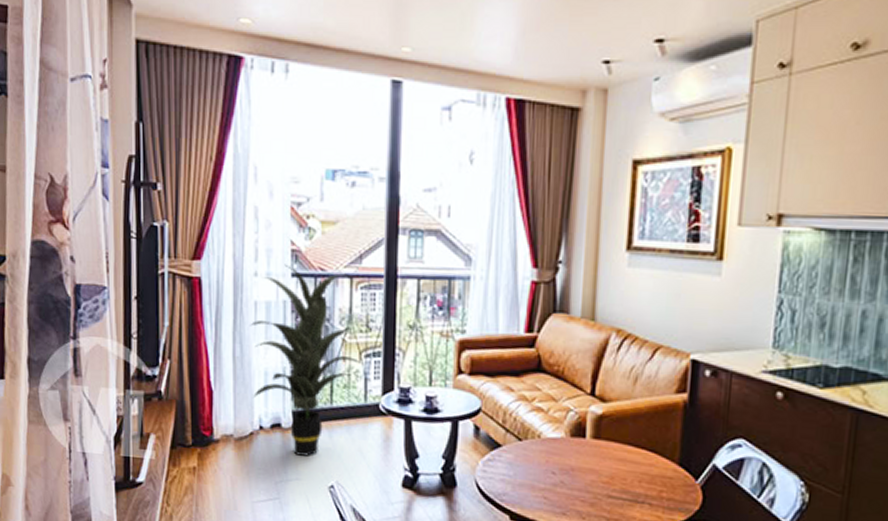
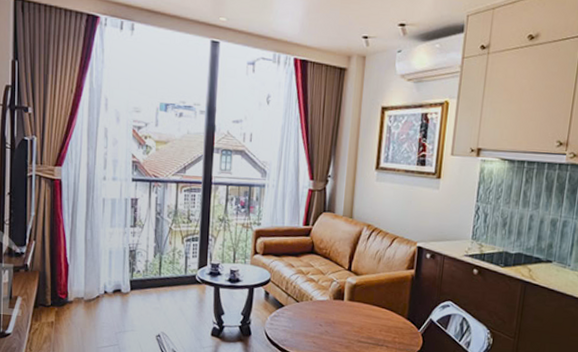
indoor plant: present [250,264,365,456] -> none [99,171,186,314]

